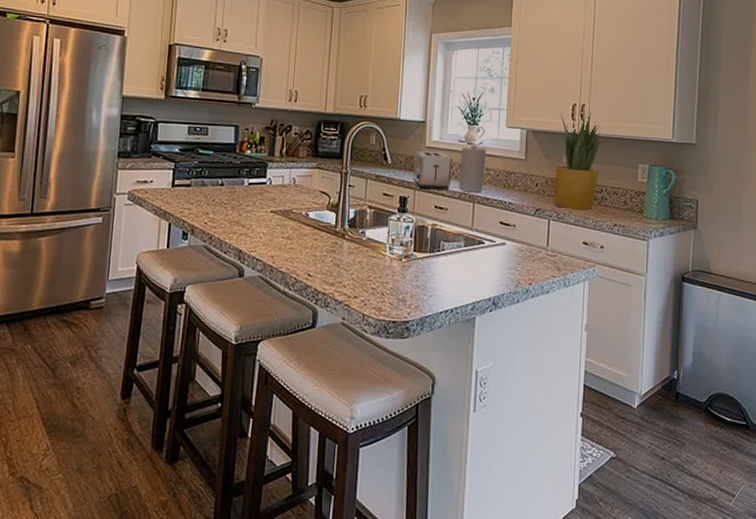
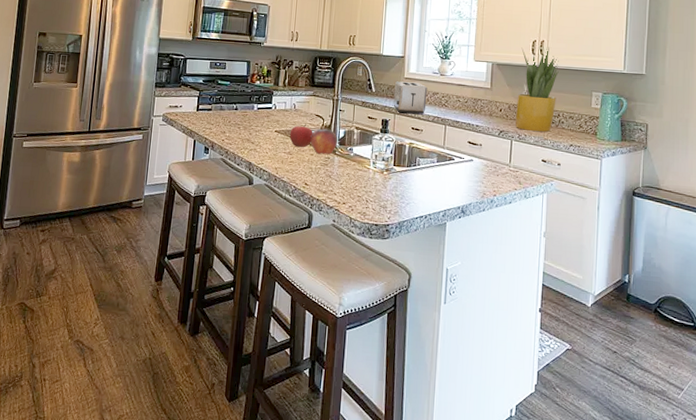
fruit: none [288,202,317,232] -> present [289,124,313,148]
fruit: none [314,206,348,240] -> present [310,127,338,155]
paper towel holder: present [459,144,487,193] -> none [433,76,457,117]

